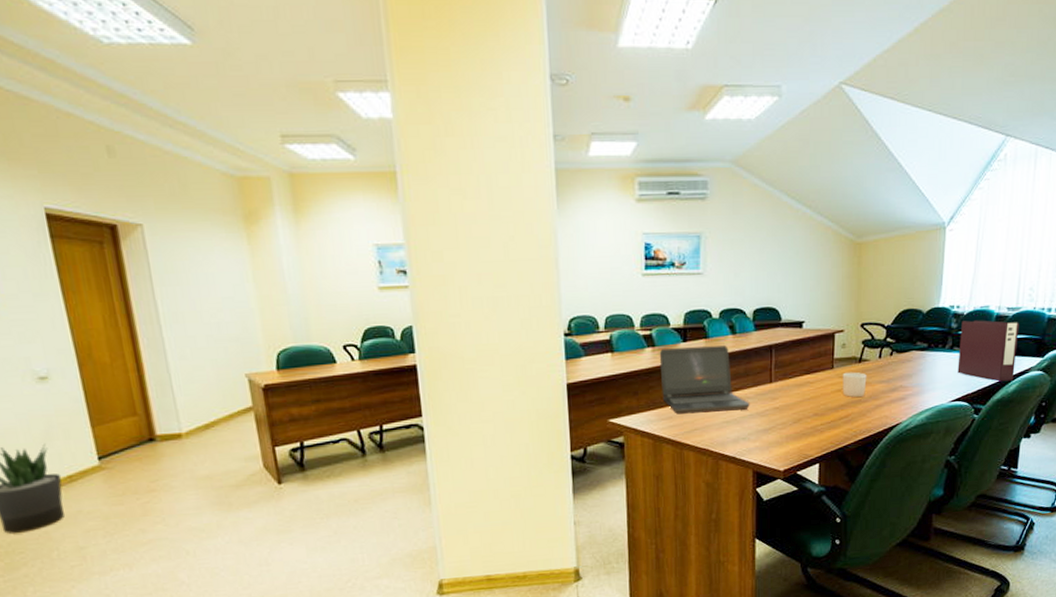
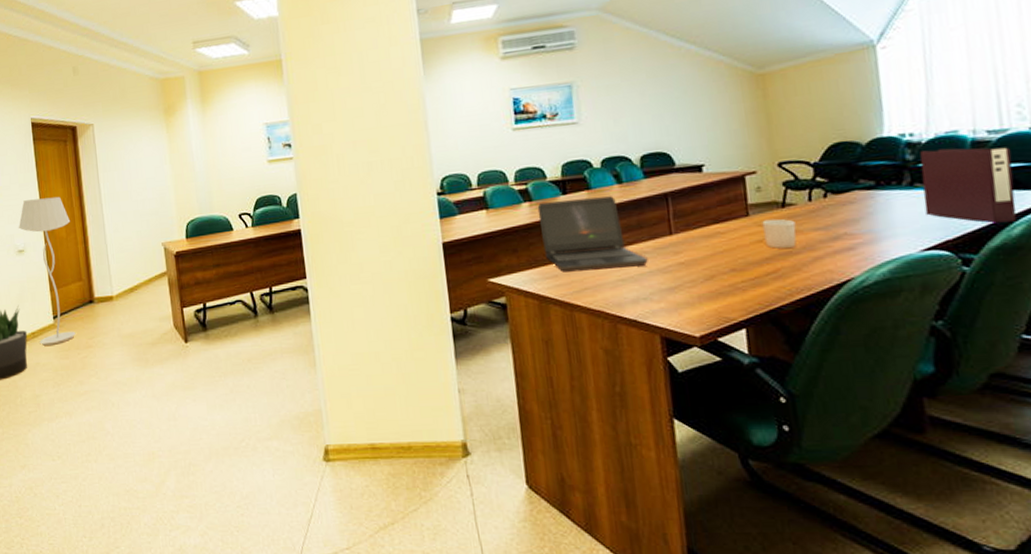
floor lamp: none [36,312,132,491] -> present [18,196,76,346]

